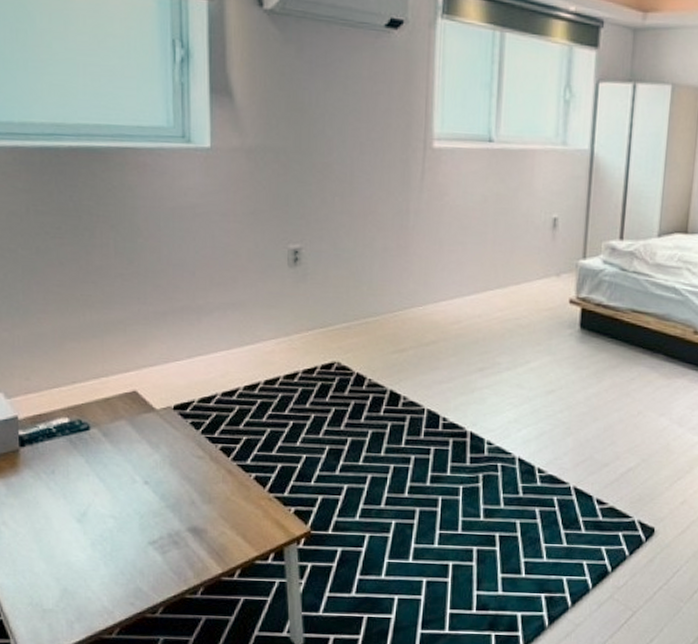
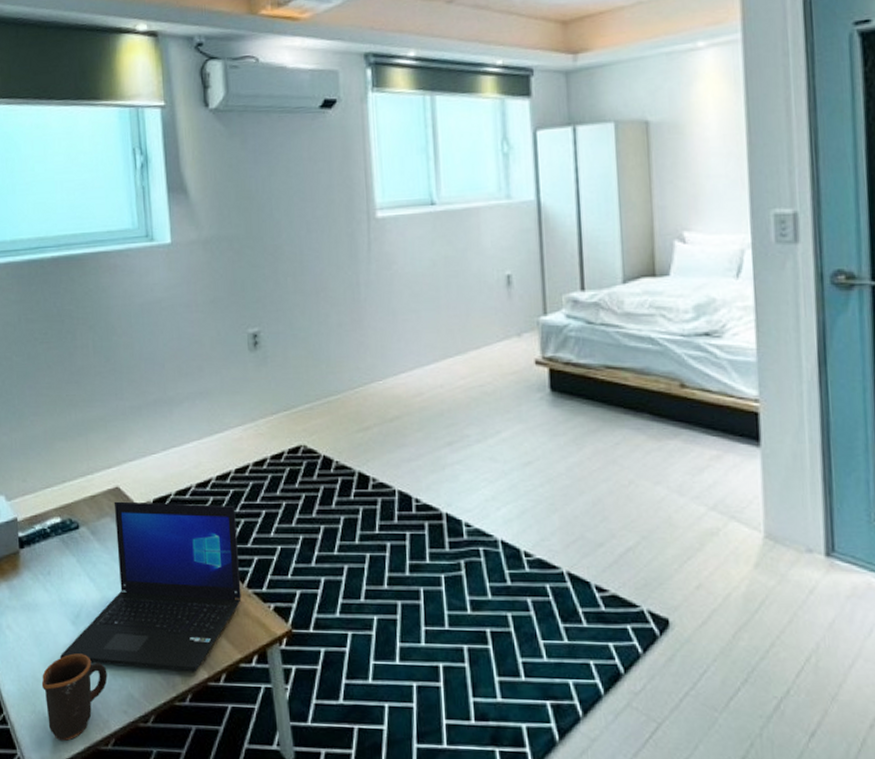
mug: none [40,549,114,631] -> present [41,653,108,741]
laptop: none [62,405,262,568] -> present [59,501,242,672]

